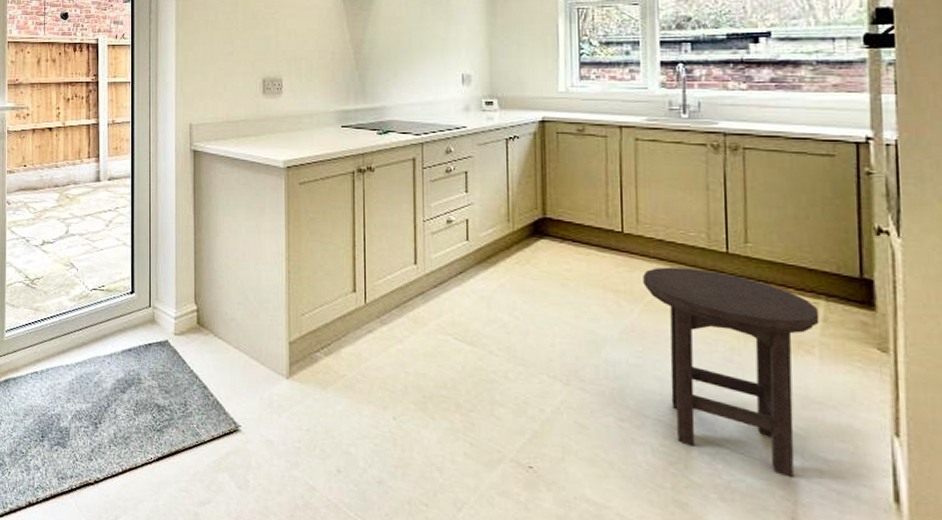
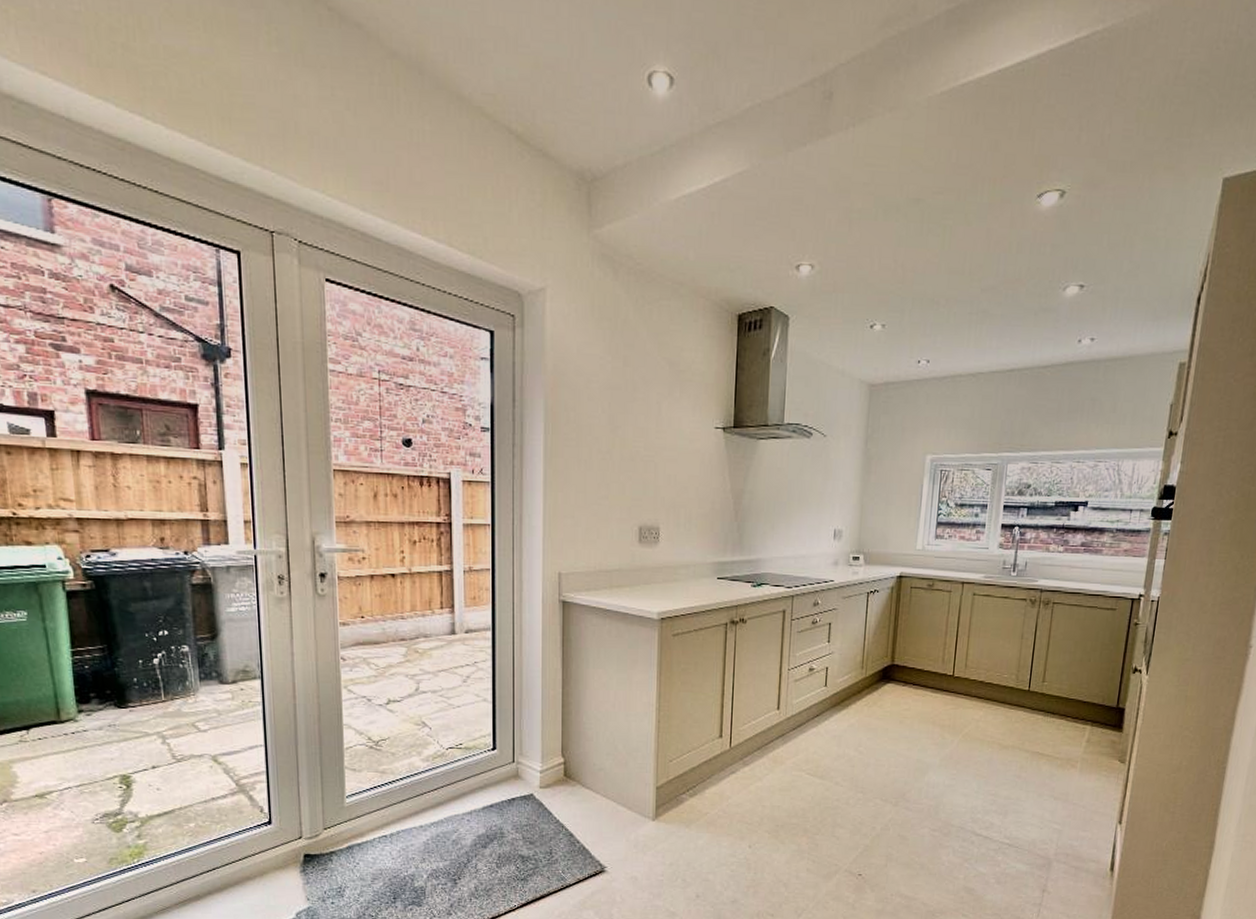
stool: present [643,267,820,478] -> none [964,704,1085,861]

